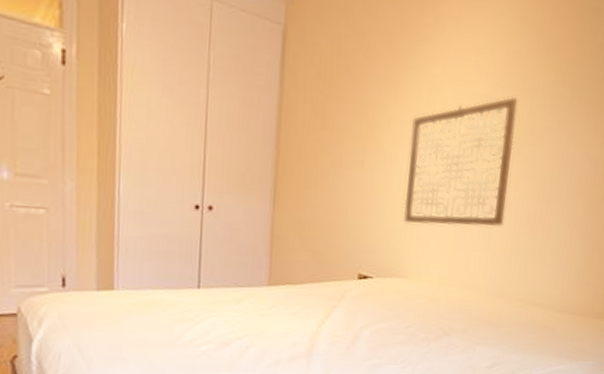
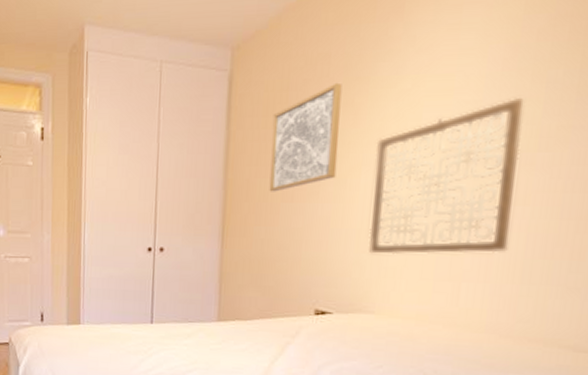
wall art: none [319,57,386,157] -> present [269,82,342,192]

